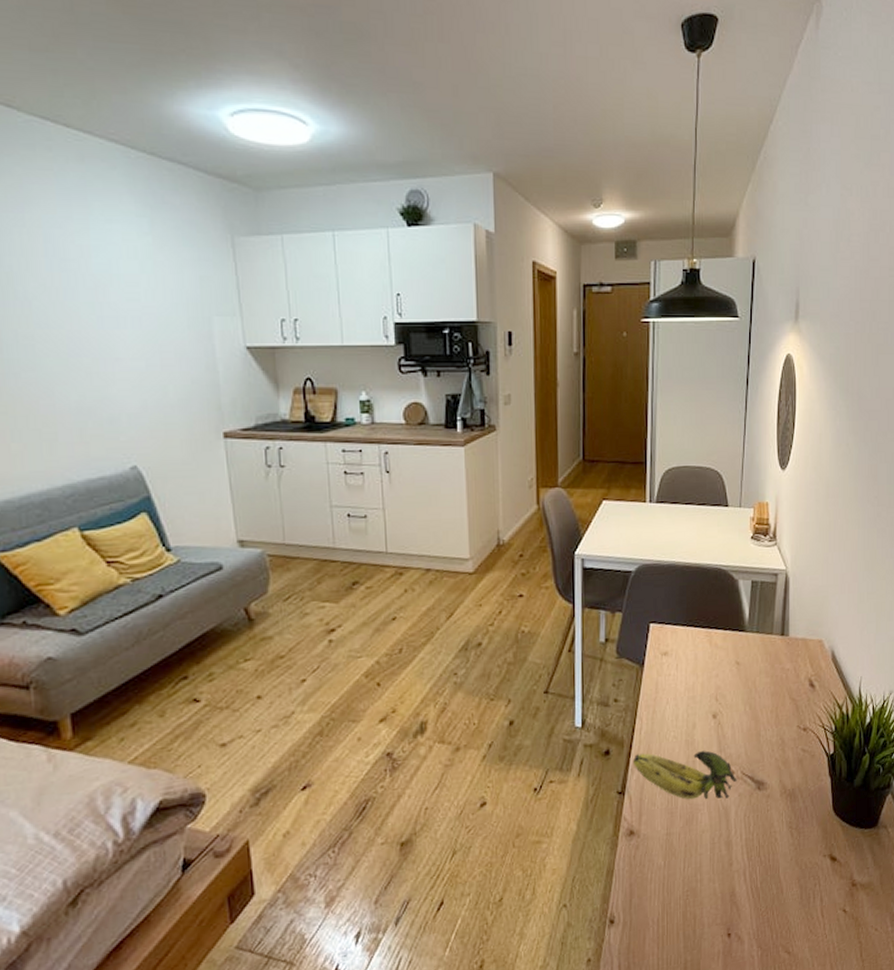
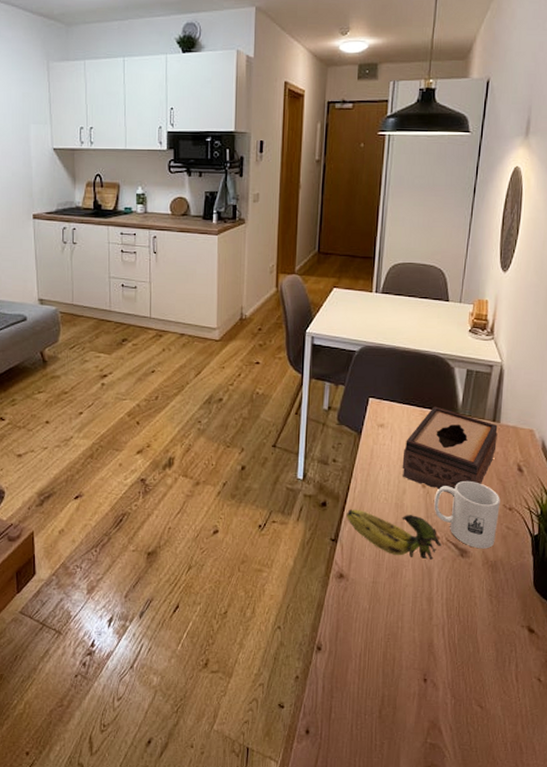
tissue box: none [690,625,787,724] -> present [402,406,498,497]
mug: none [727,704,794,778] -> present [434,480,500,549]

